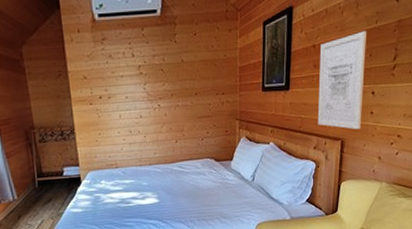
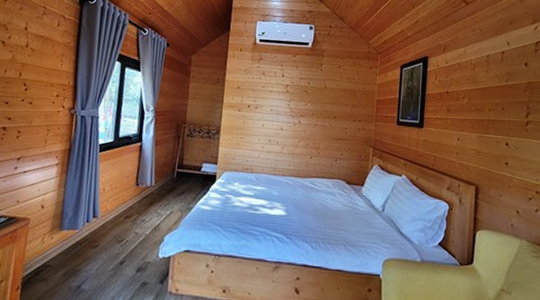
wall art: present [317,30,366,130] -> none [451,86,498,179]

